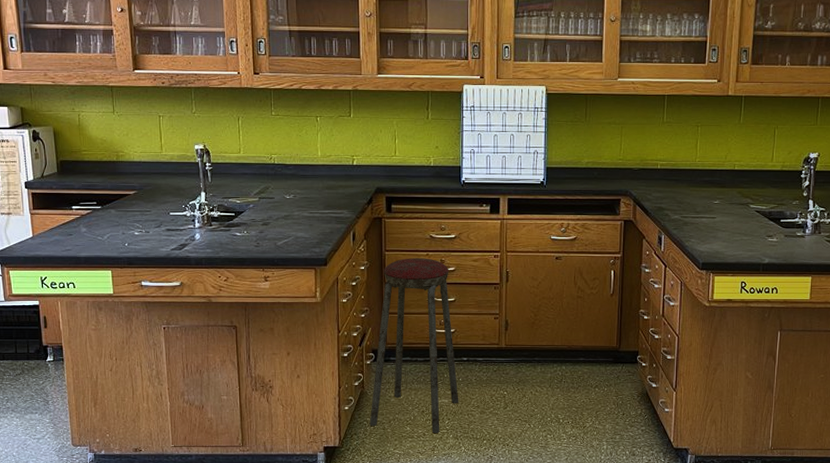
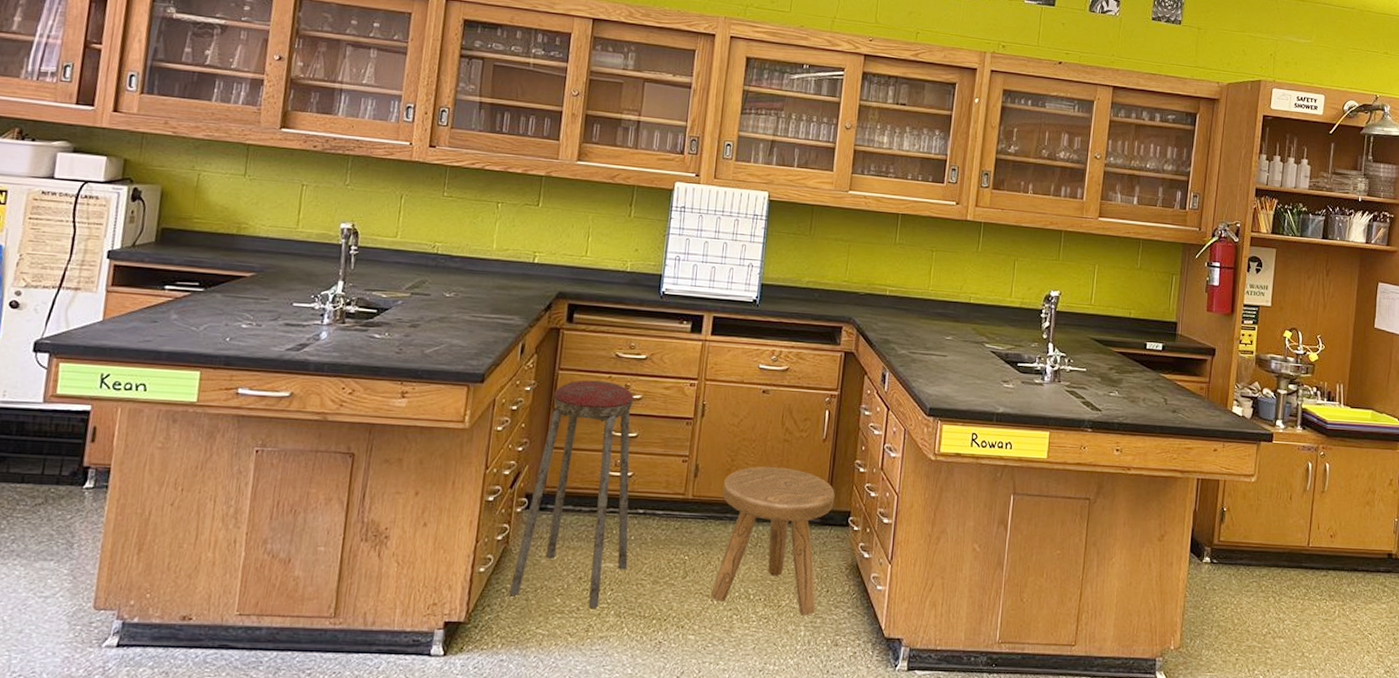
stool: none [528,318,624,434] -> present [711,466,835,616]

